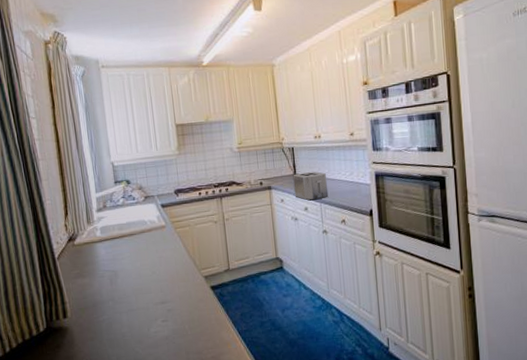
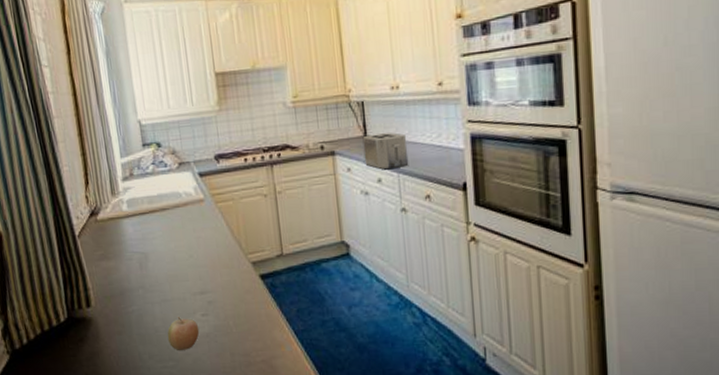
fruit: none [132,323,160,352] -> present [167,317,200,351]

